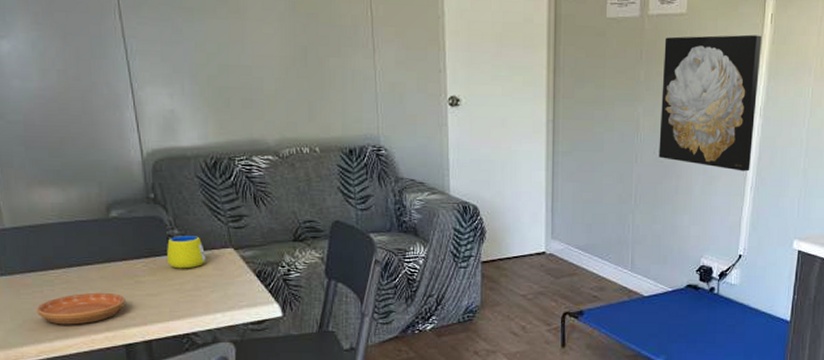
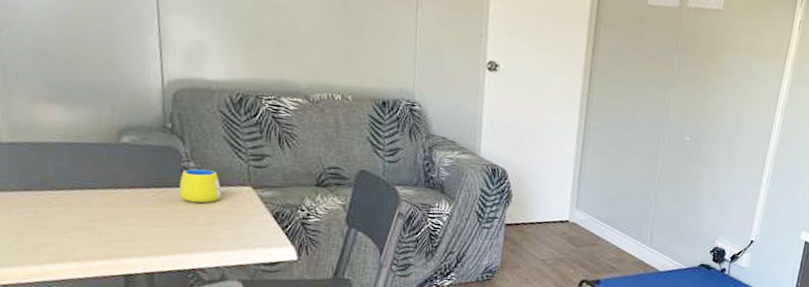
saucer: present [36,292,125,325] -> none [28,217,129,250]
wall art: present [659,34,762,172] -> none [685,30,790,164]

